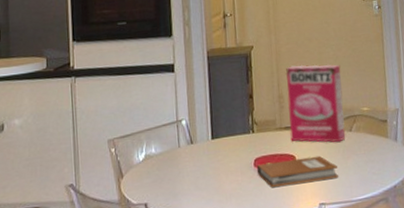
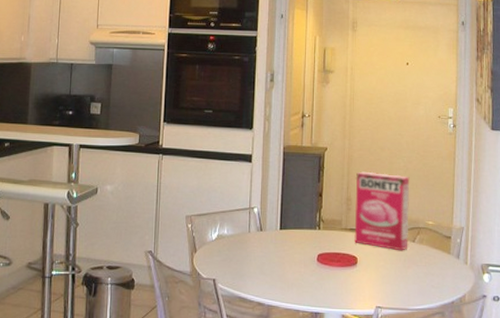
notebook: present [256,155,338,187] -> none [319,260,397,284]

